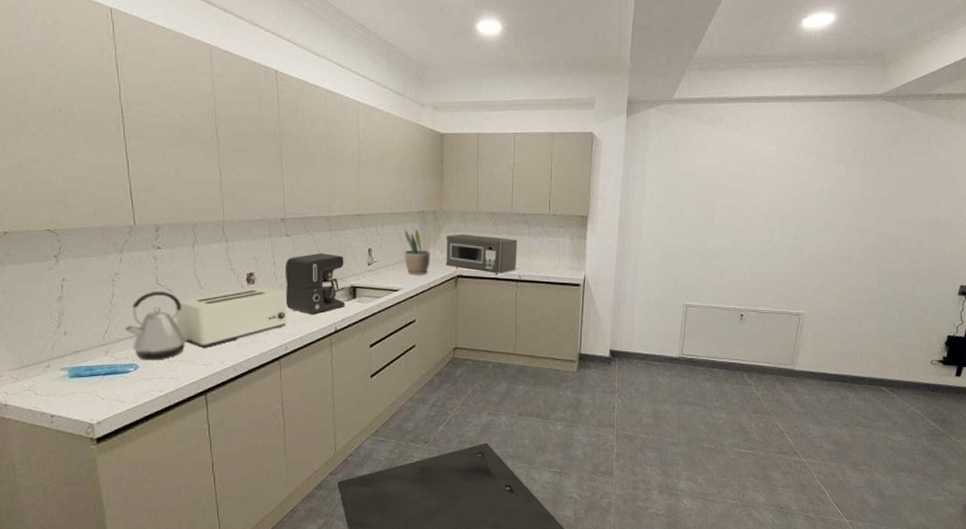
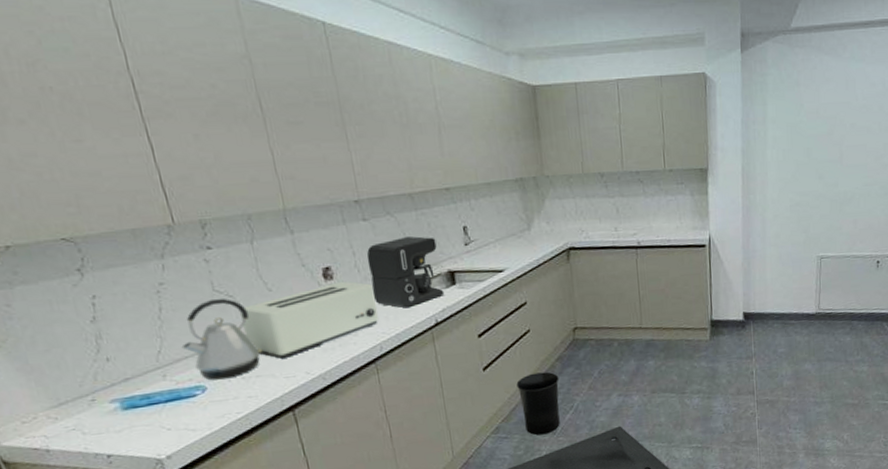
waste bin: none [398,385,437,442] -> present [516,372,560,435]
potted plant: present [404,229,430,276] -> none [502,199,537,253]
microwave: present [446,234,518,276] -> none [551,200,634,245]

